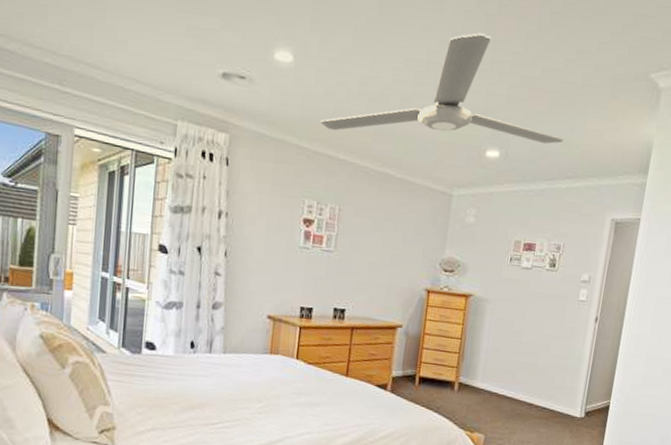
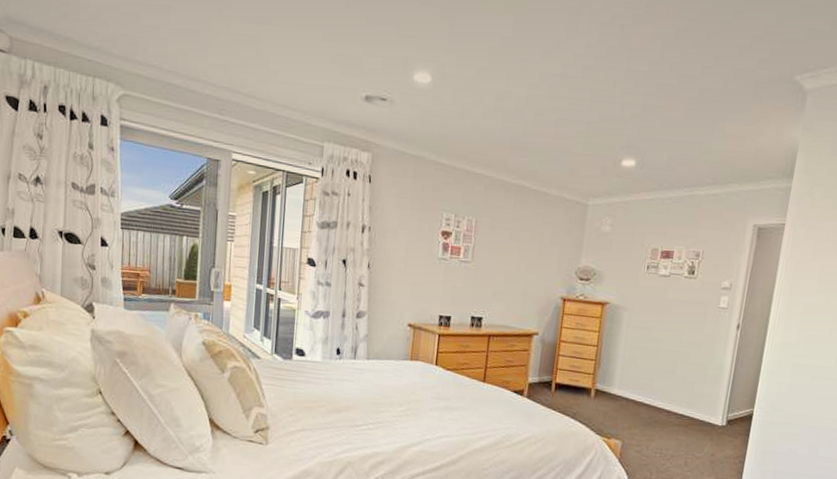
ceiling fan: present [320,32,564,144] -> none [457,44,703,152]

